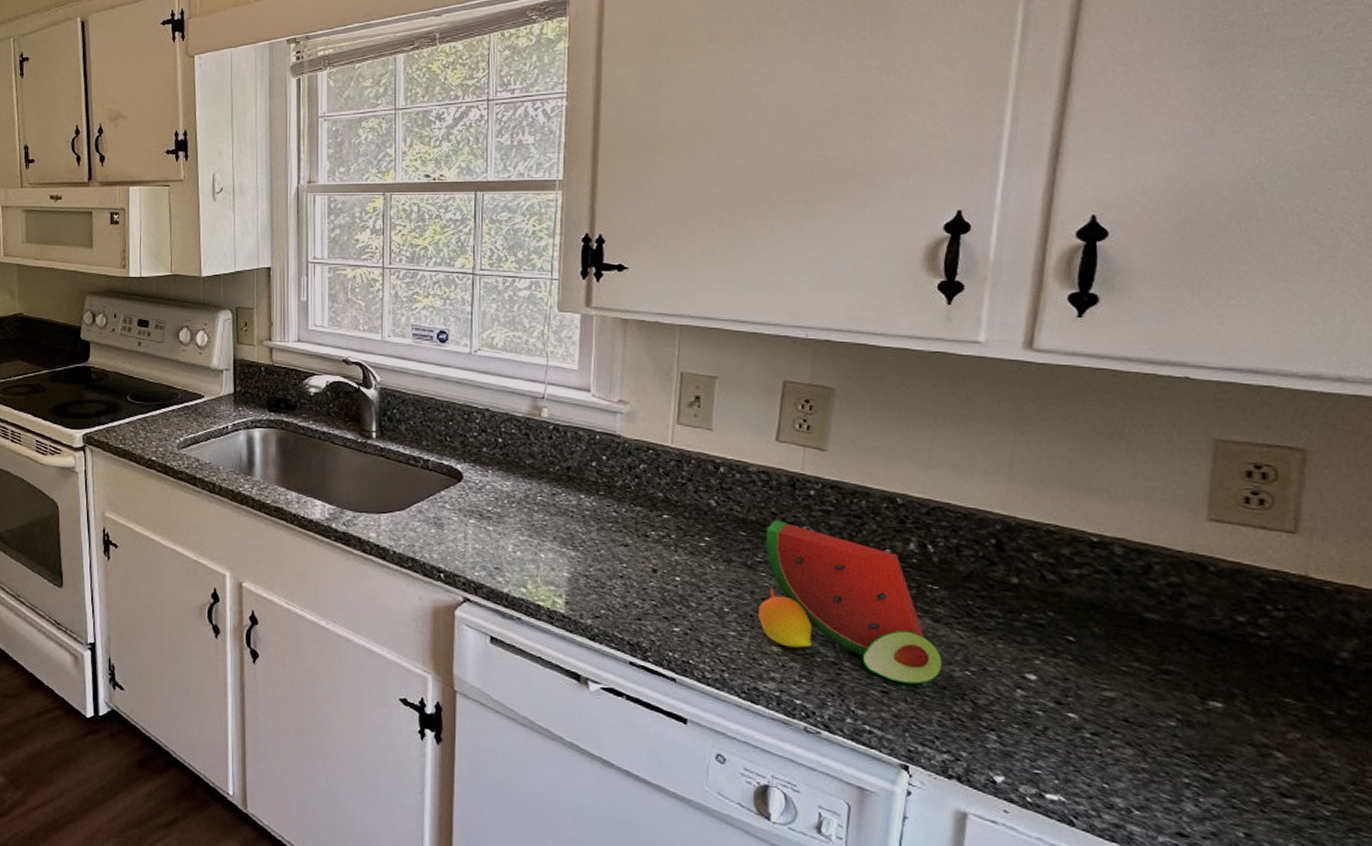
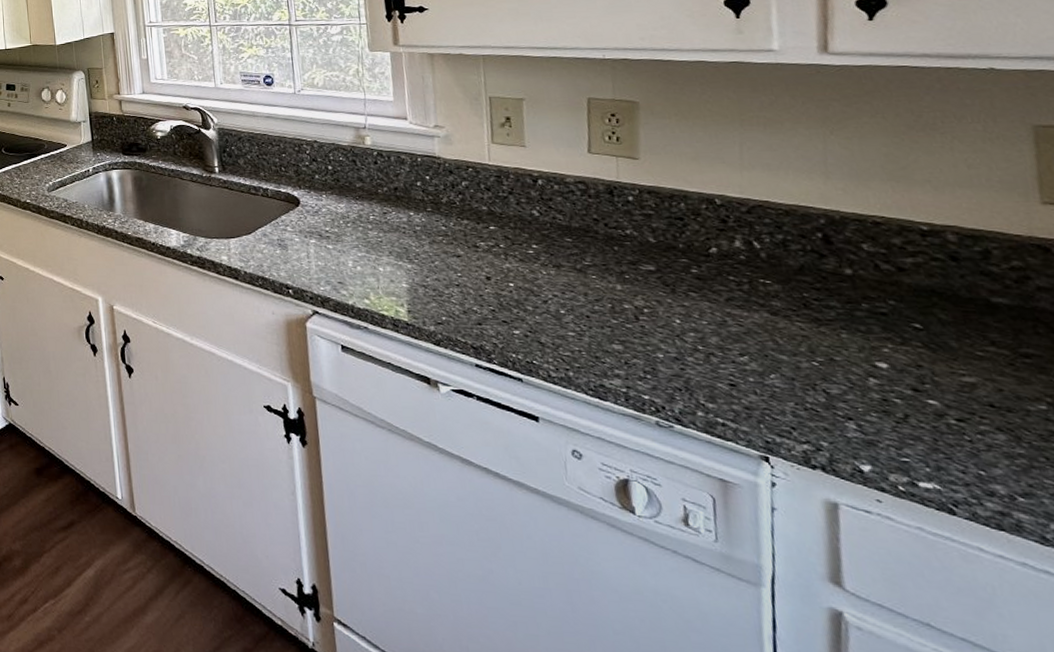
watermelon: present [758,520,944,684] -> none [591,225,790,376]

